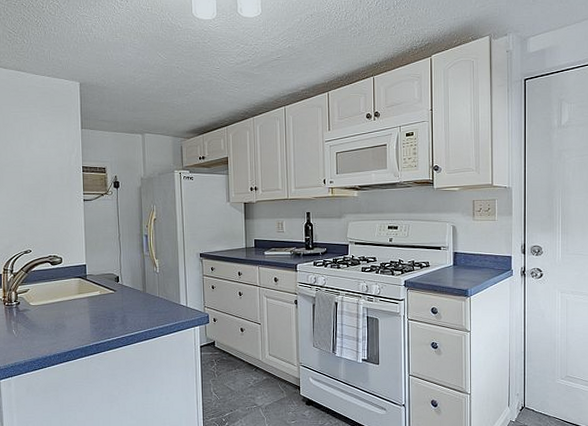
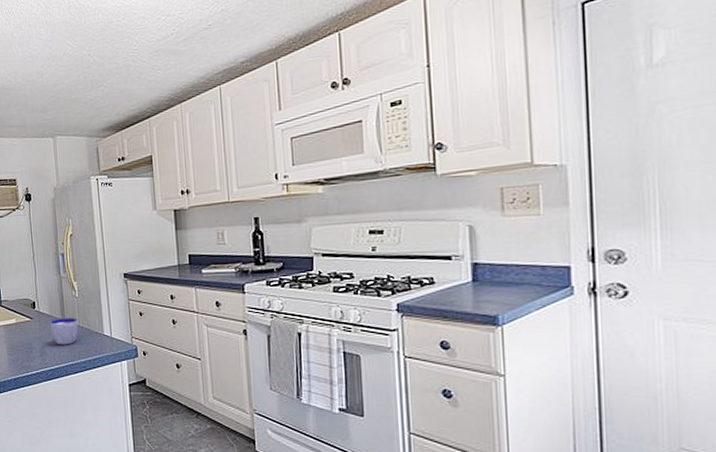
cup: none [131,290,158,314] -> present [49,318,79,345]

